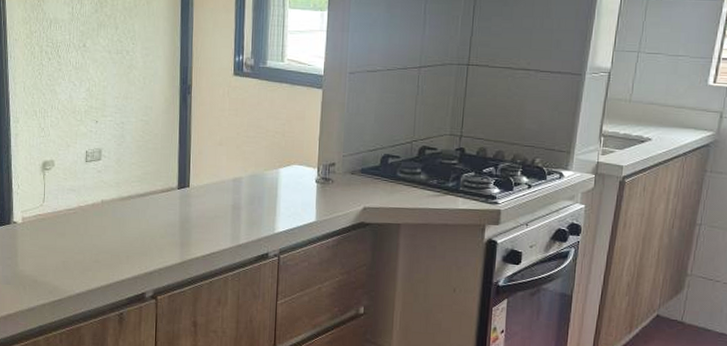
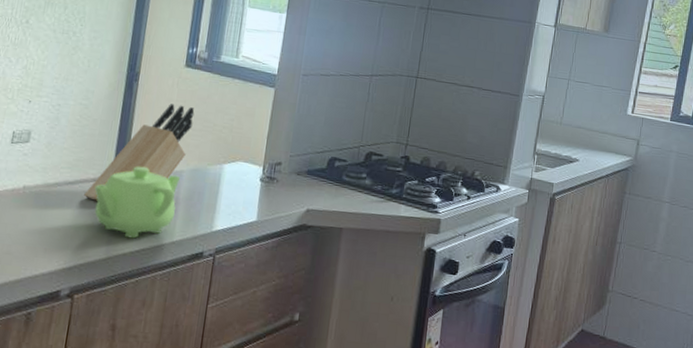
knife block: none [155,113,247,210] -> present [84,104,195,201]
teapot: none [163,176,240,244] -> present [94,167,180,239]

